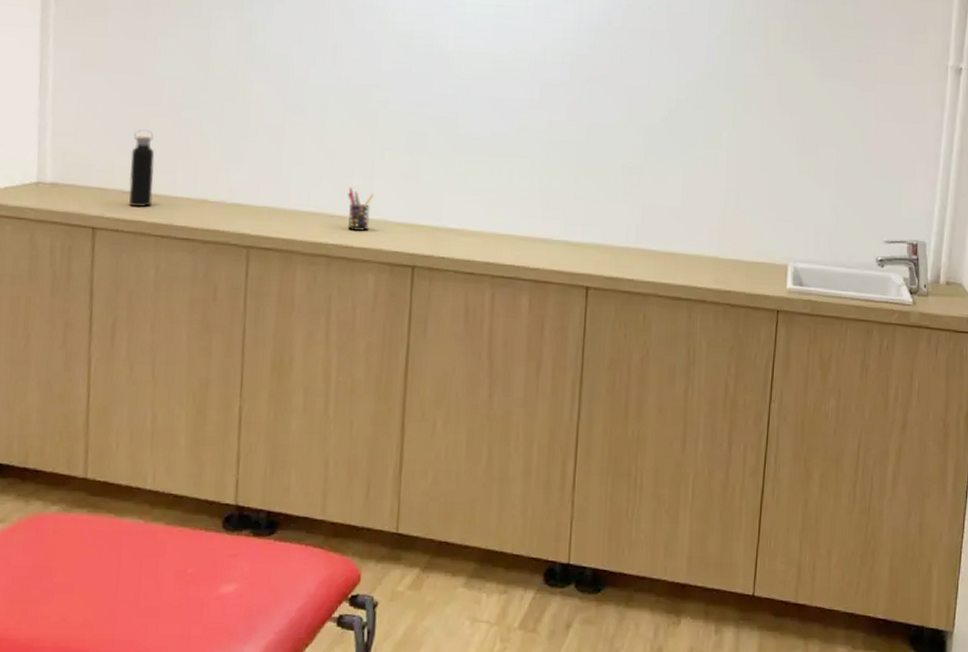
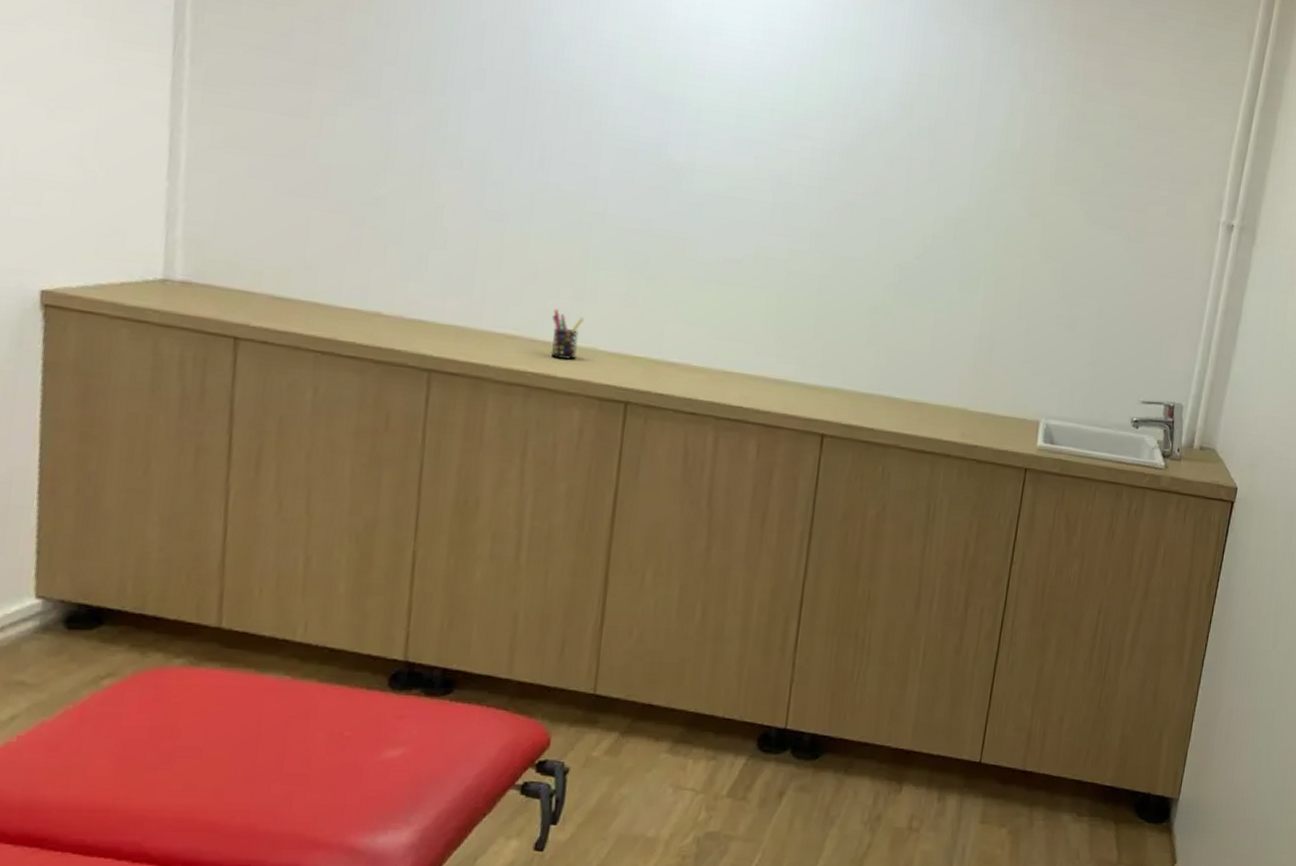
water bottle: present [129,129,155,207] -> none [282,225,317,317]

